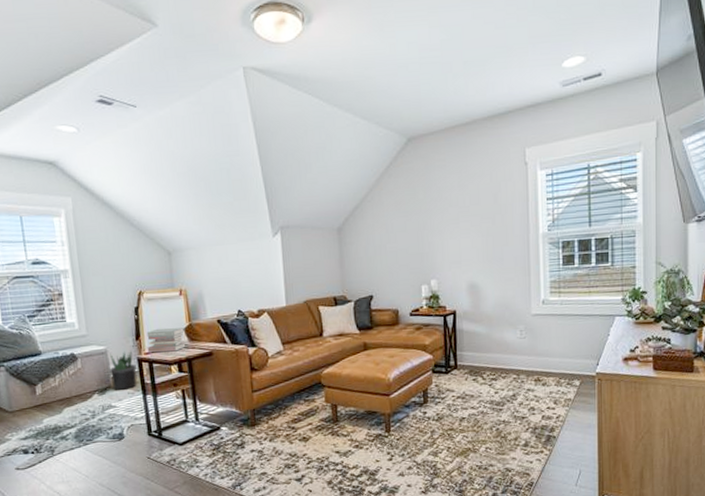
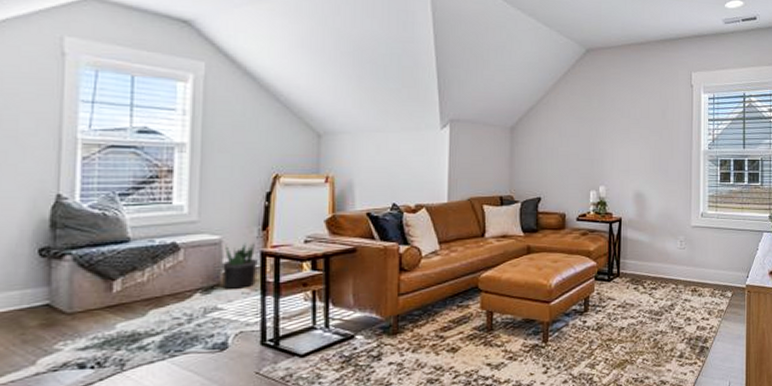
books: present [146,327,186,353] -> none [275,218,325,246]

